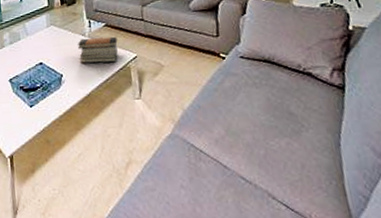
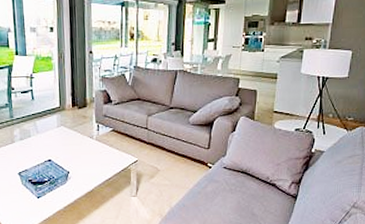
book stack: present [78,36,118,64] -> none [85,140,122,164]

